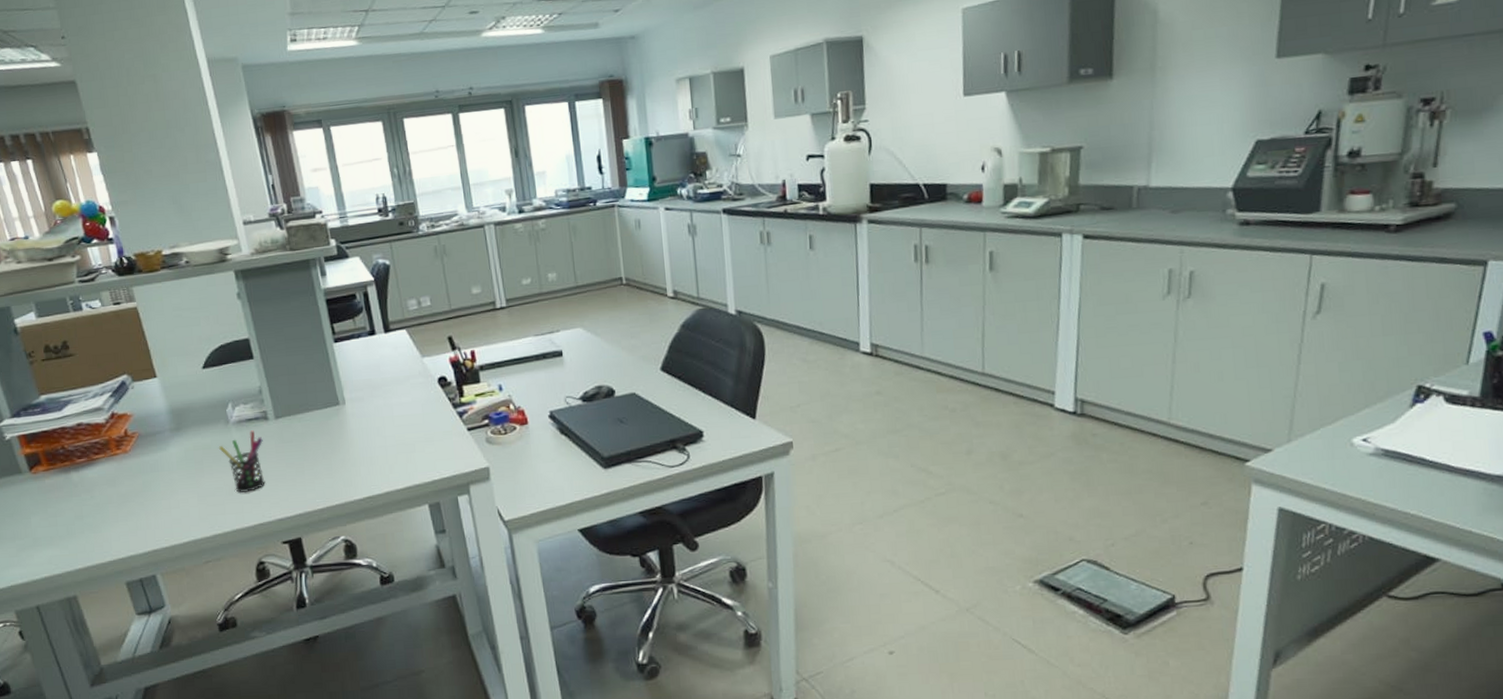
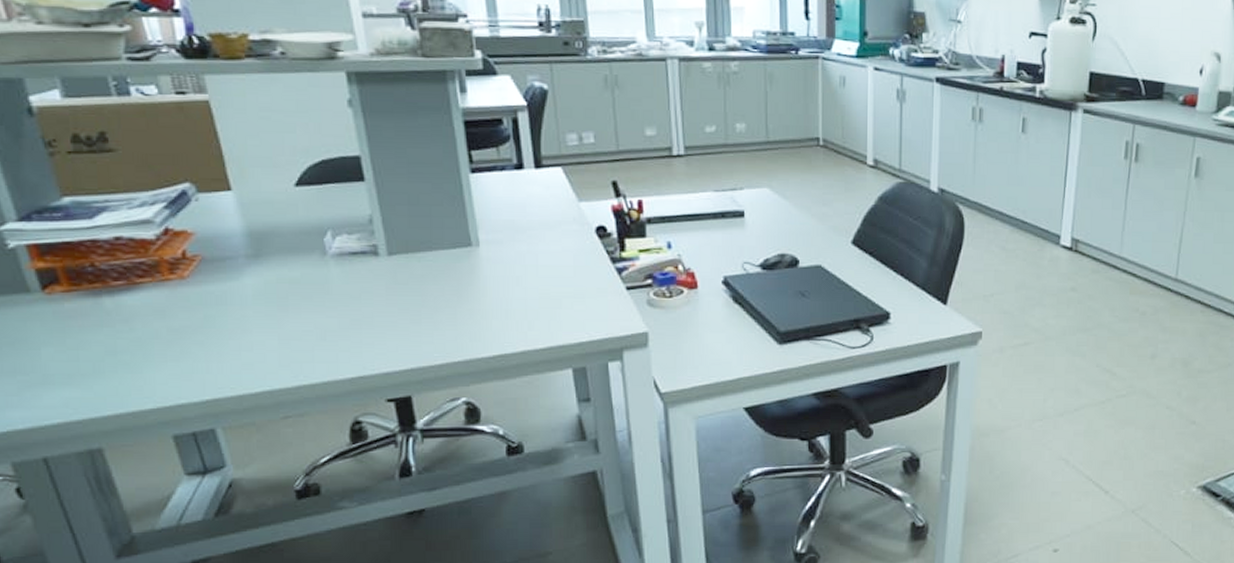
pen holder: present [218,430,265,493] -> none [310,266,370,340]

